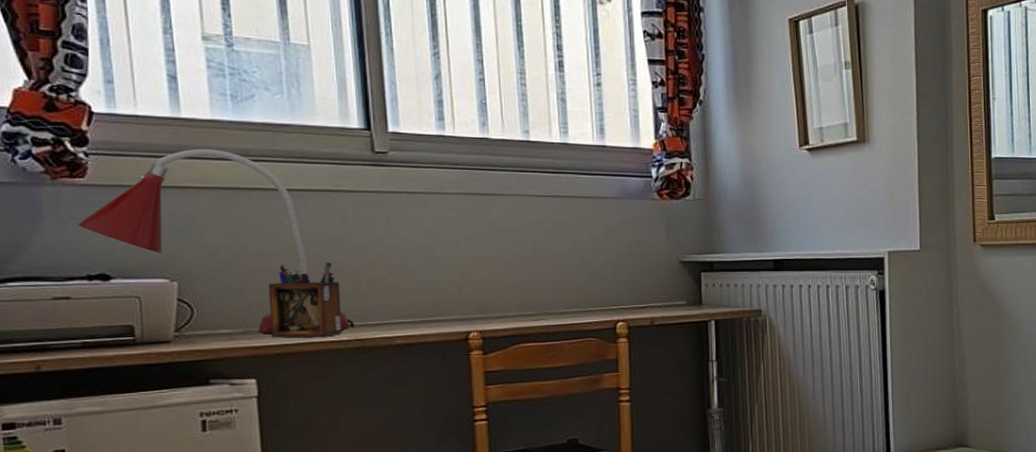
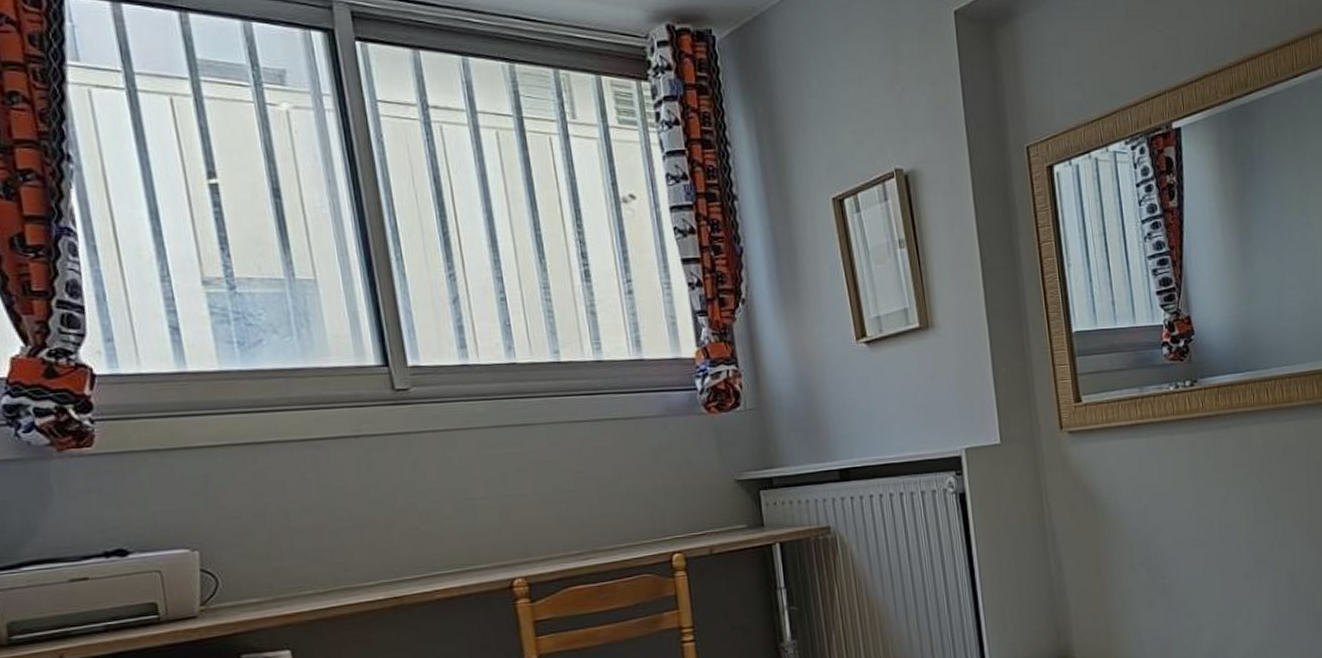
desk lamp: present [78,148,355,333] -> none [89,402,391,600]
desk organizer: present [268,262,342,338] -> none [294,515,377,604]

